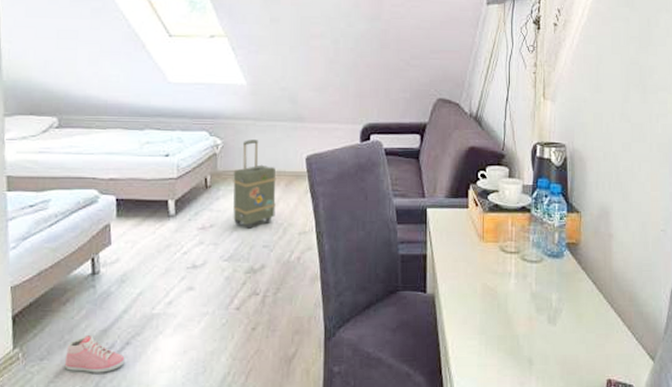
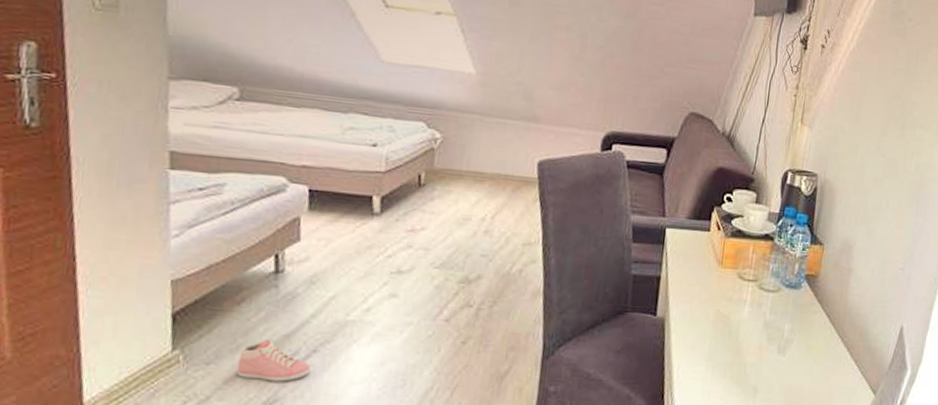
suitcase: present [233,140,276,229] -> none [448,136,502,235]

